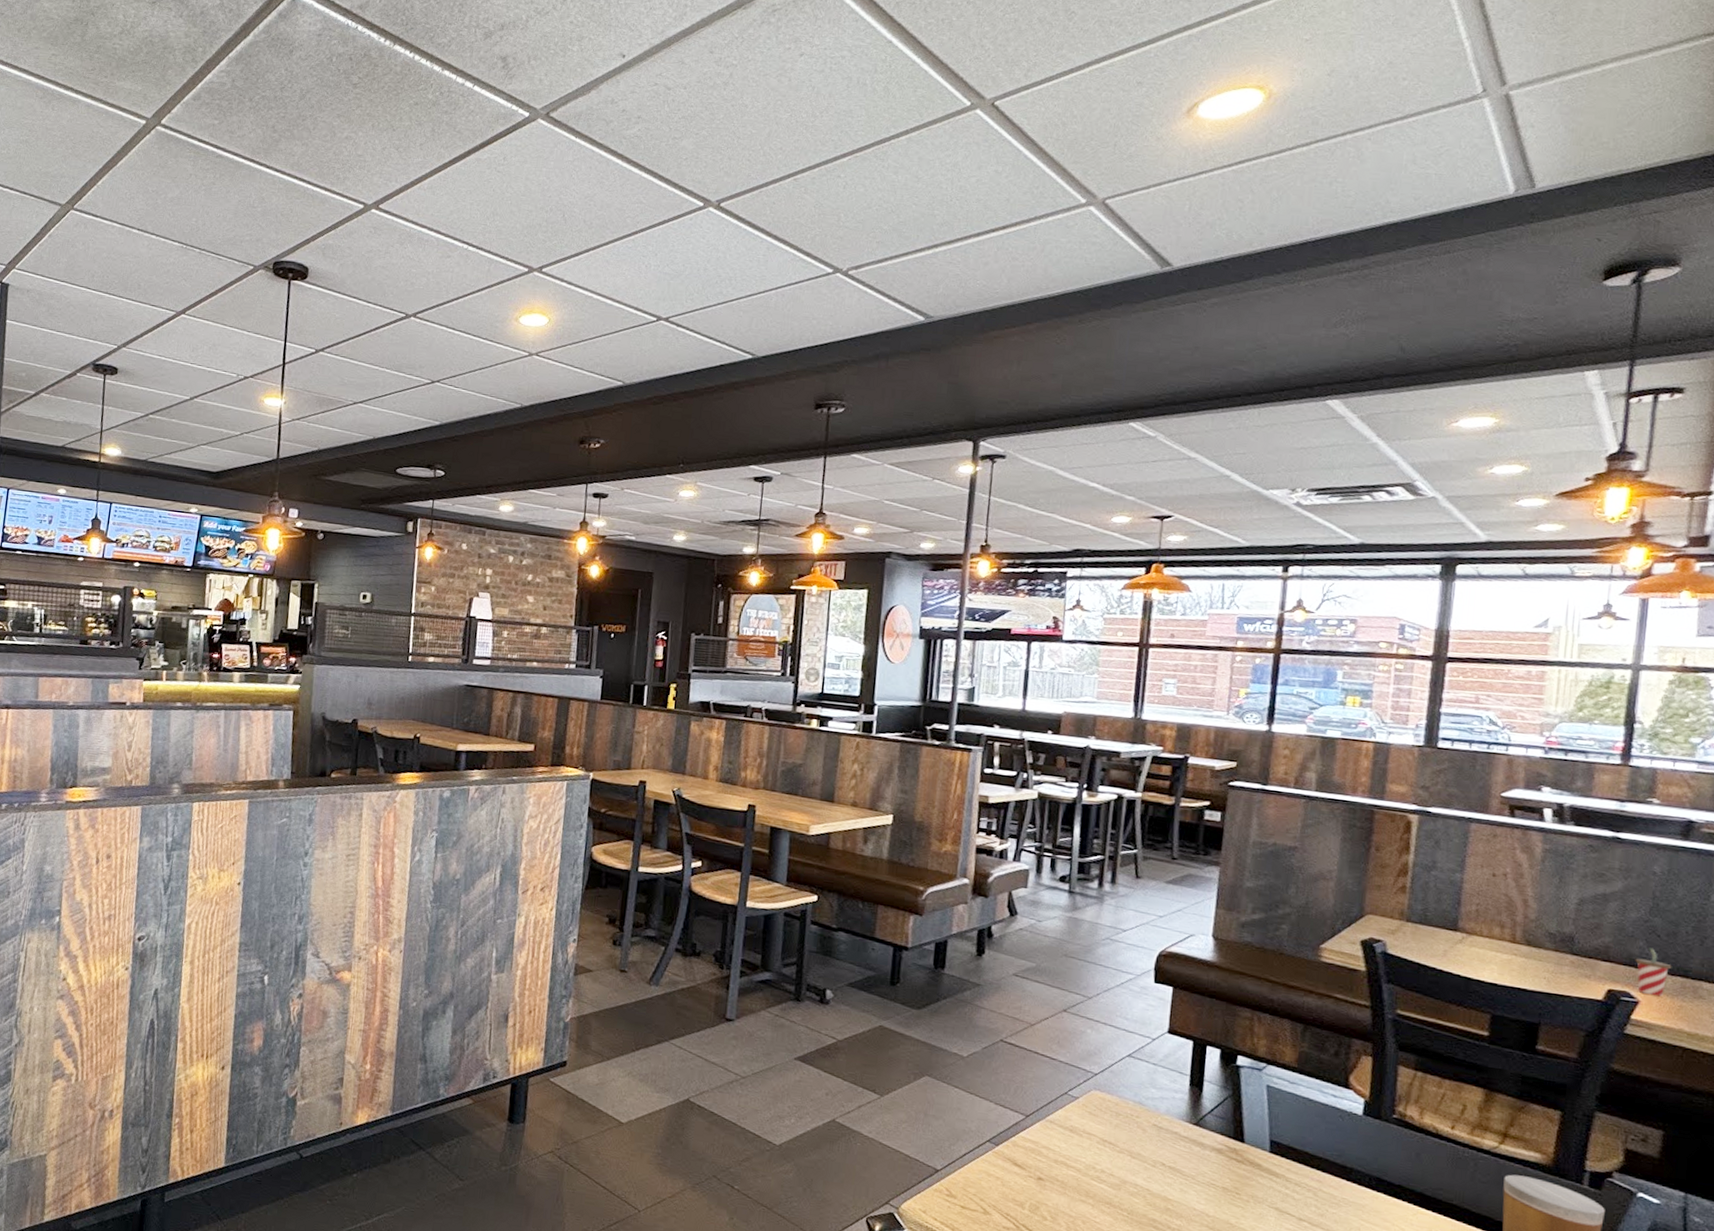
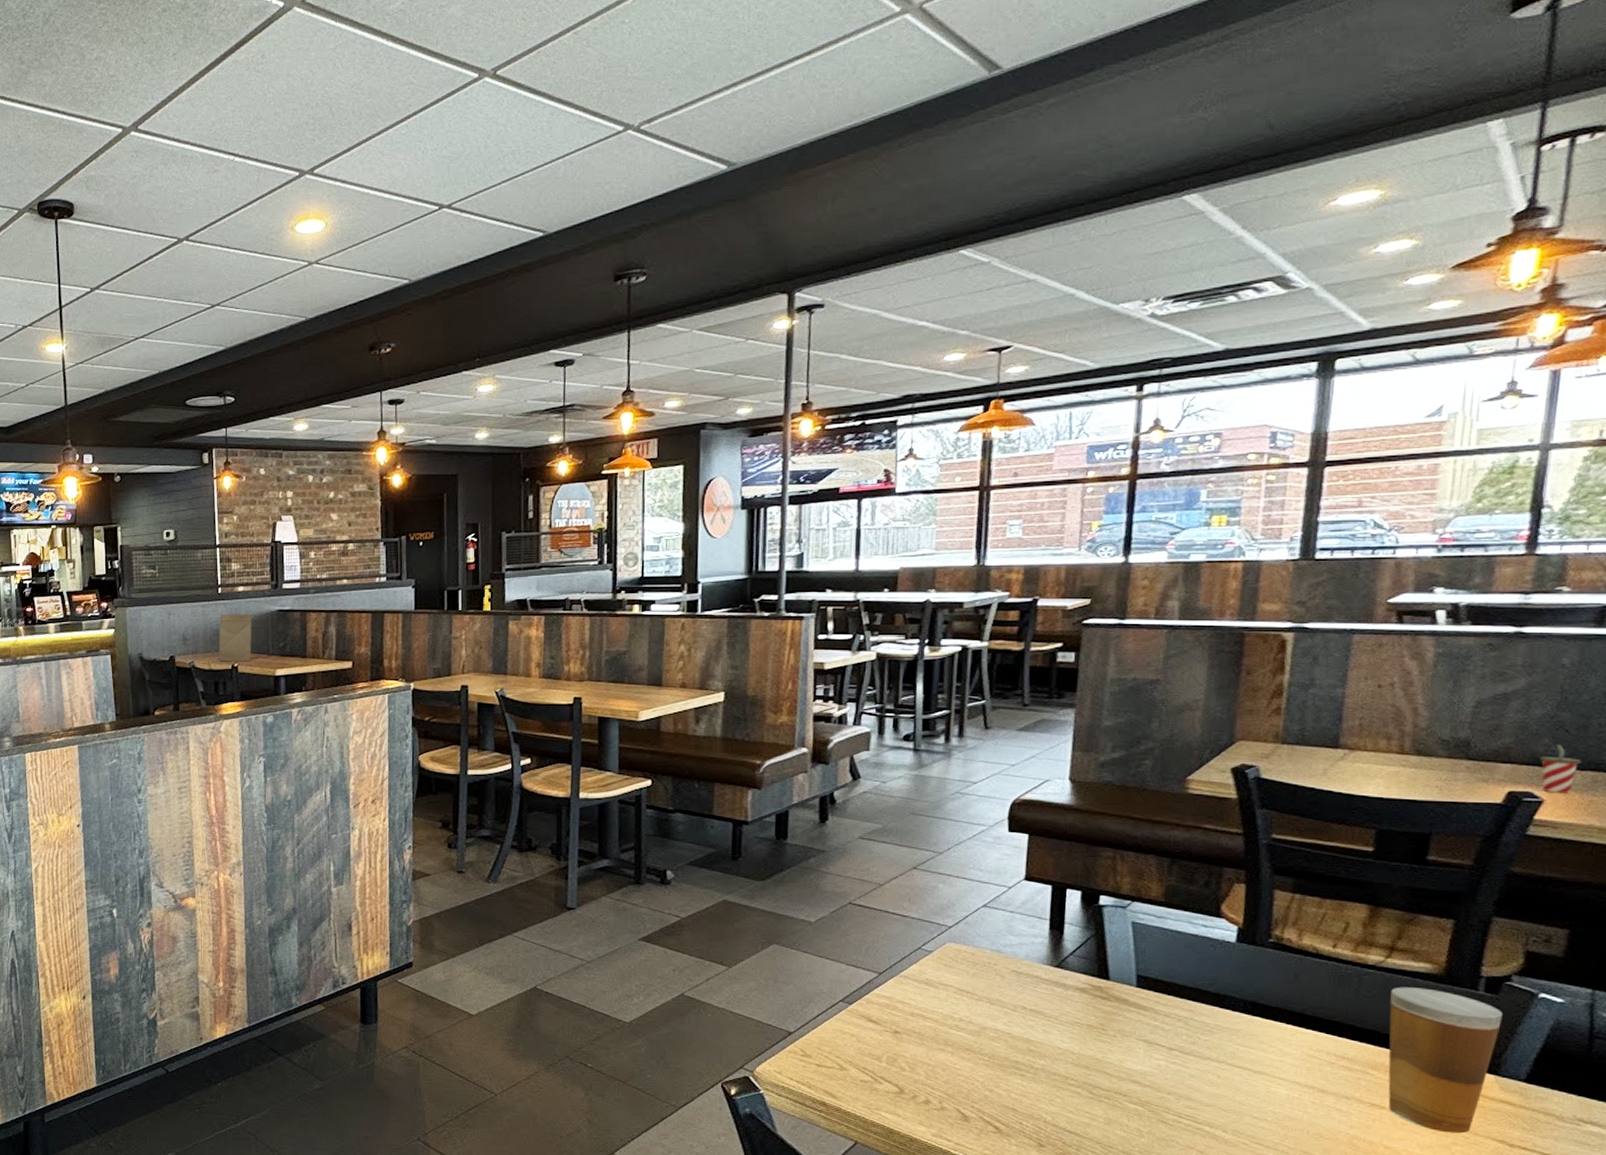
paper bag: none [401,683,439,734] -> present [219,615,251,662]

